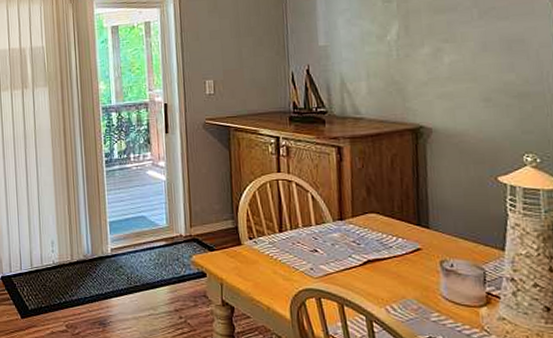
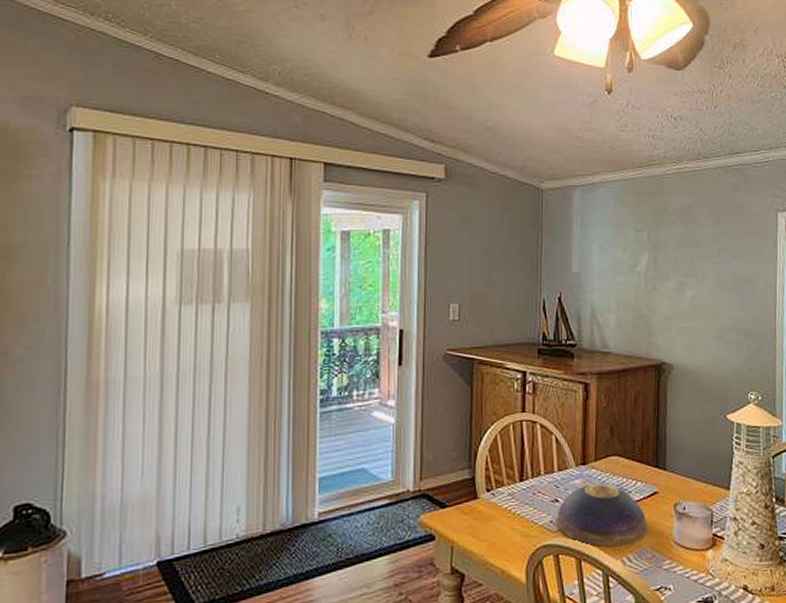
decorative bowl: none [316,238,412,296] -> present [556,484,647,547]

